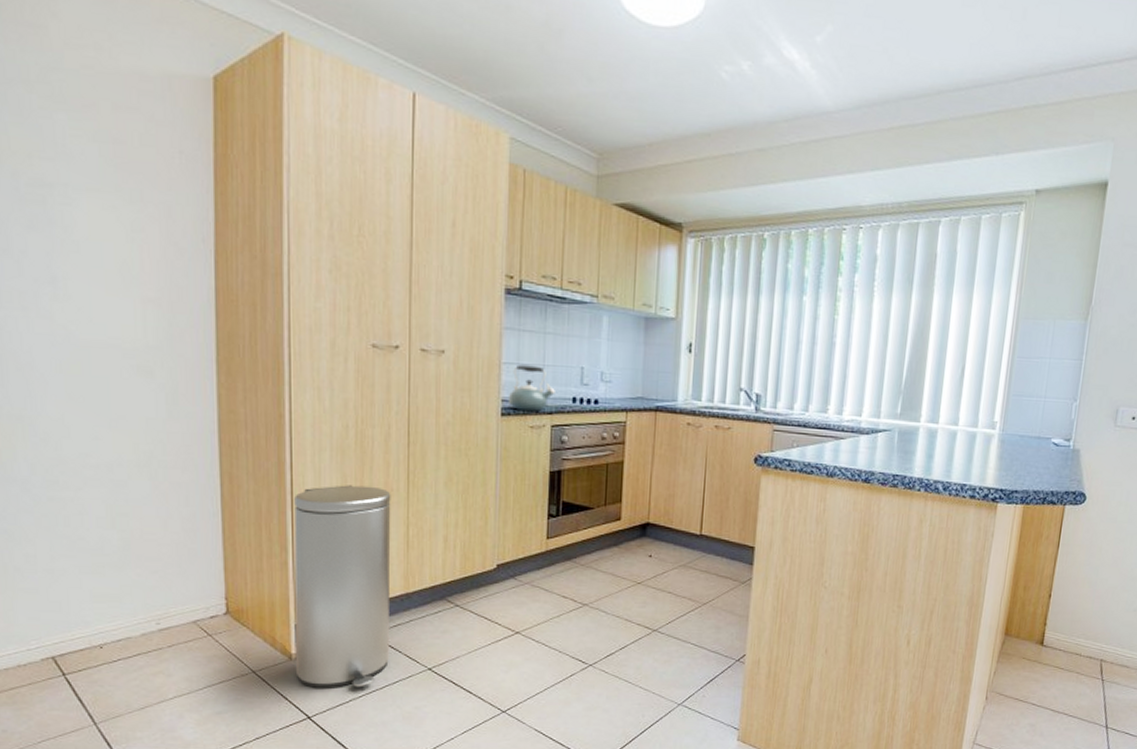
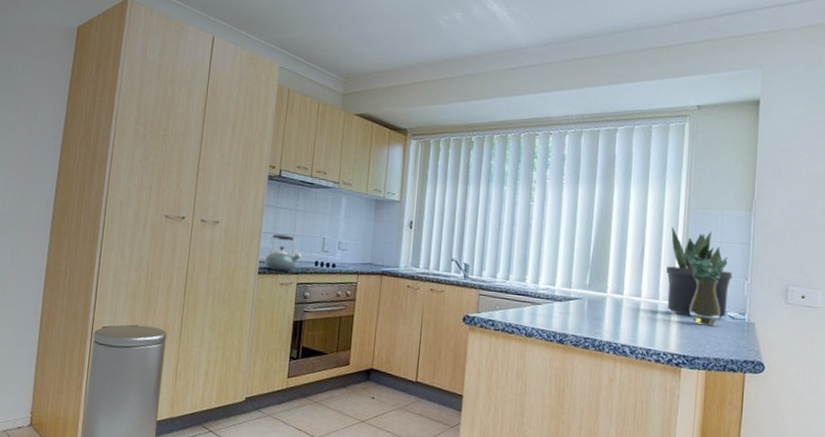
planter: none [986,342,1061,446] -> present [666,227,732,318]
vase: none [1010,367,1057,455] -> present [685,248,728,326]

